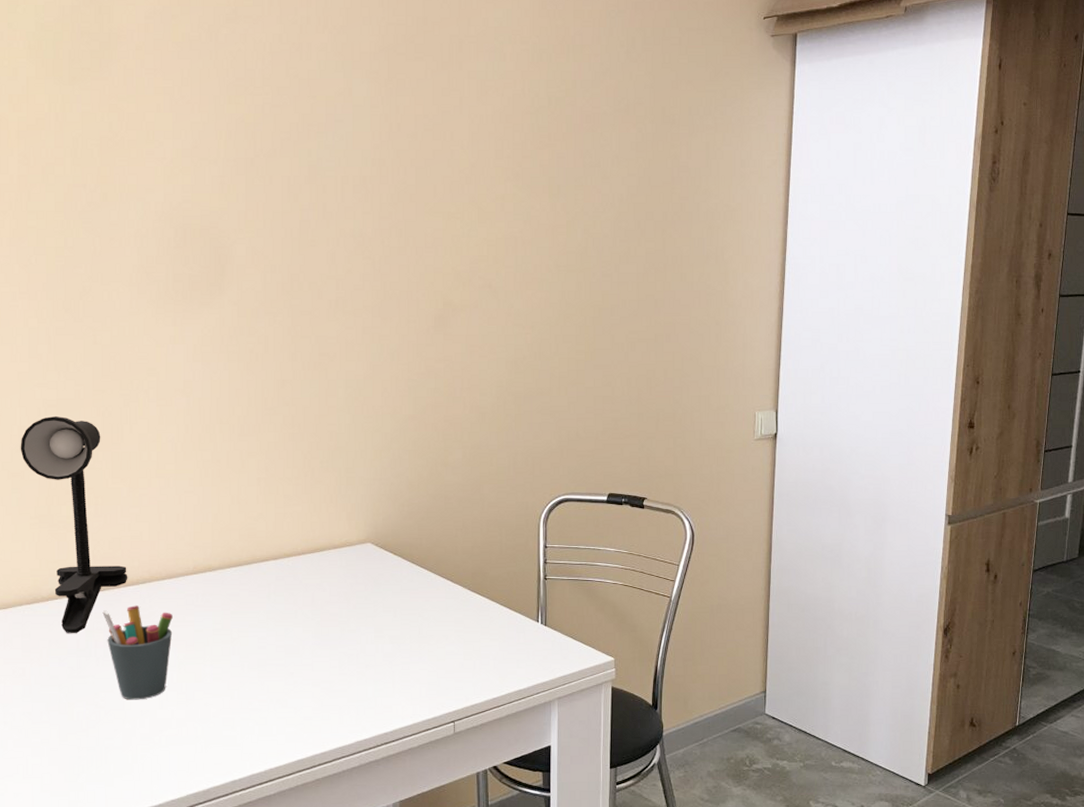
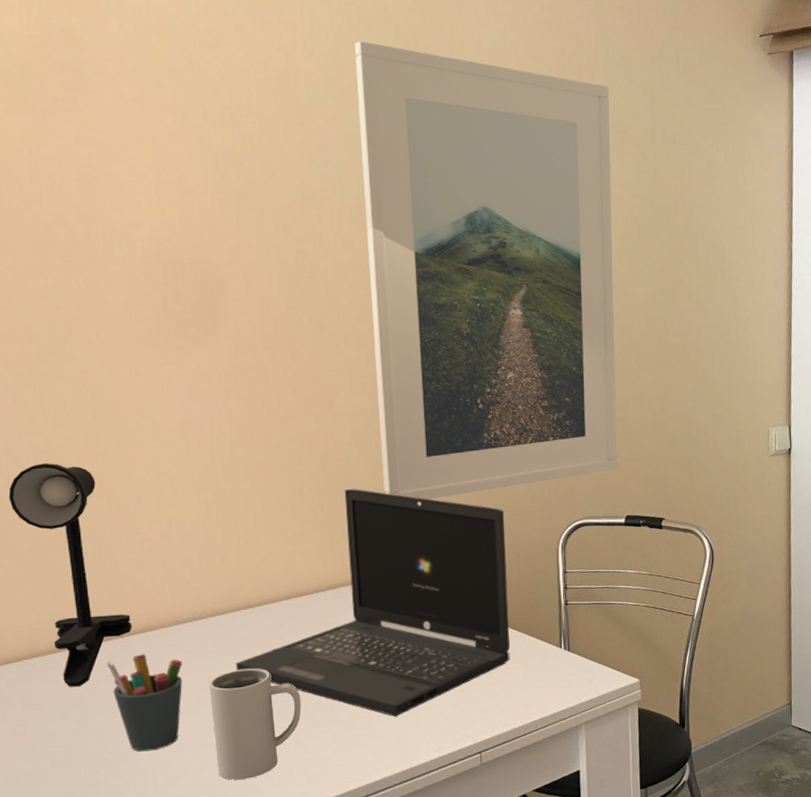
mug: none [198,625,284,733] -> present [209,668,302,780]
laptop: none [224,453,489,681] -> present [236,488,510,717]
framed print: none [365,17,611,468] -> present [354,41,617,500]

